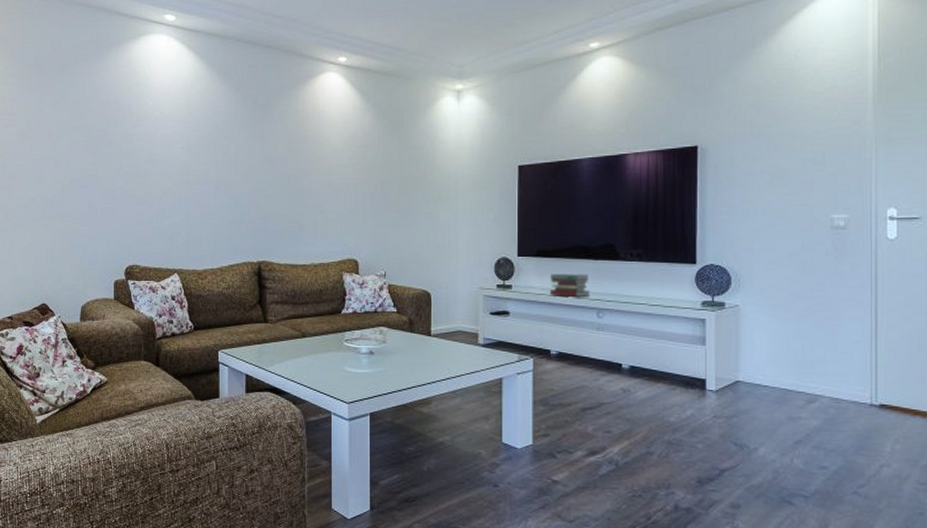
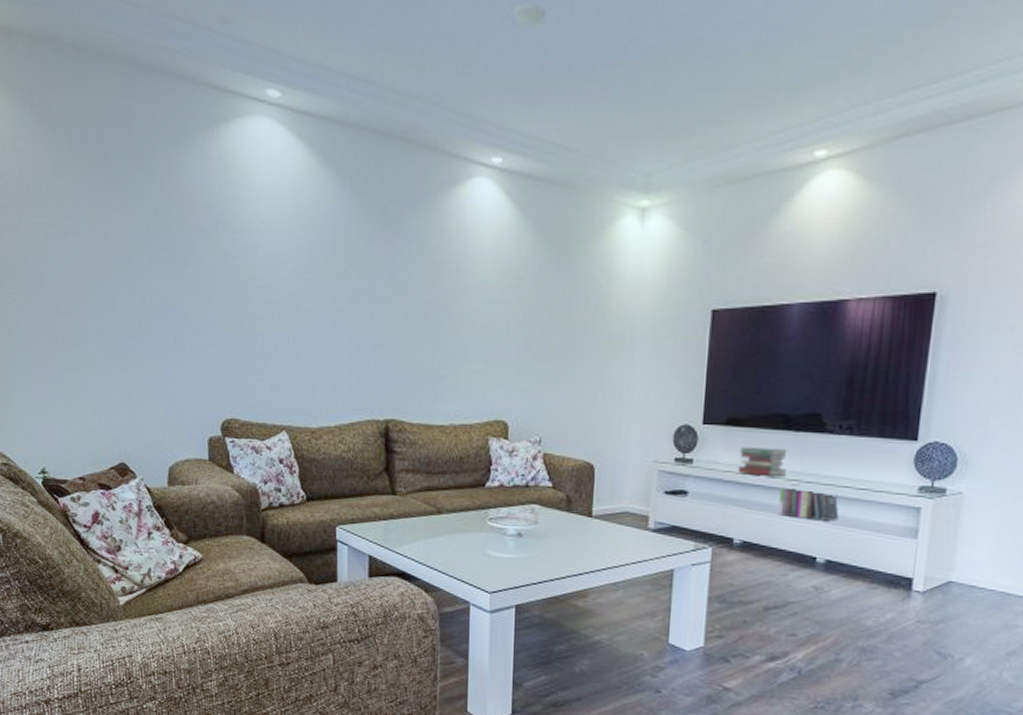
books: none [585,303,637,333] -> present [777,484,839,521]

